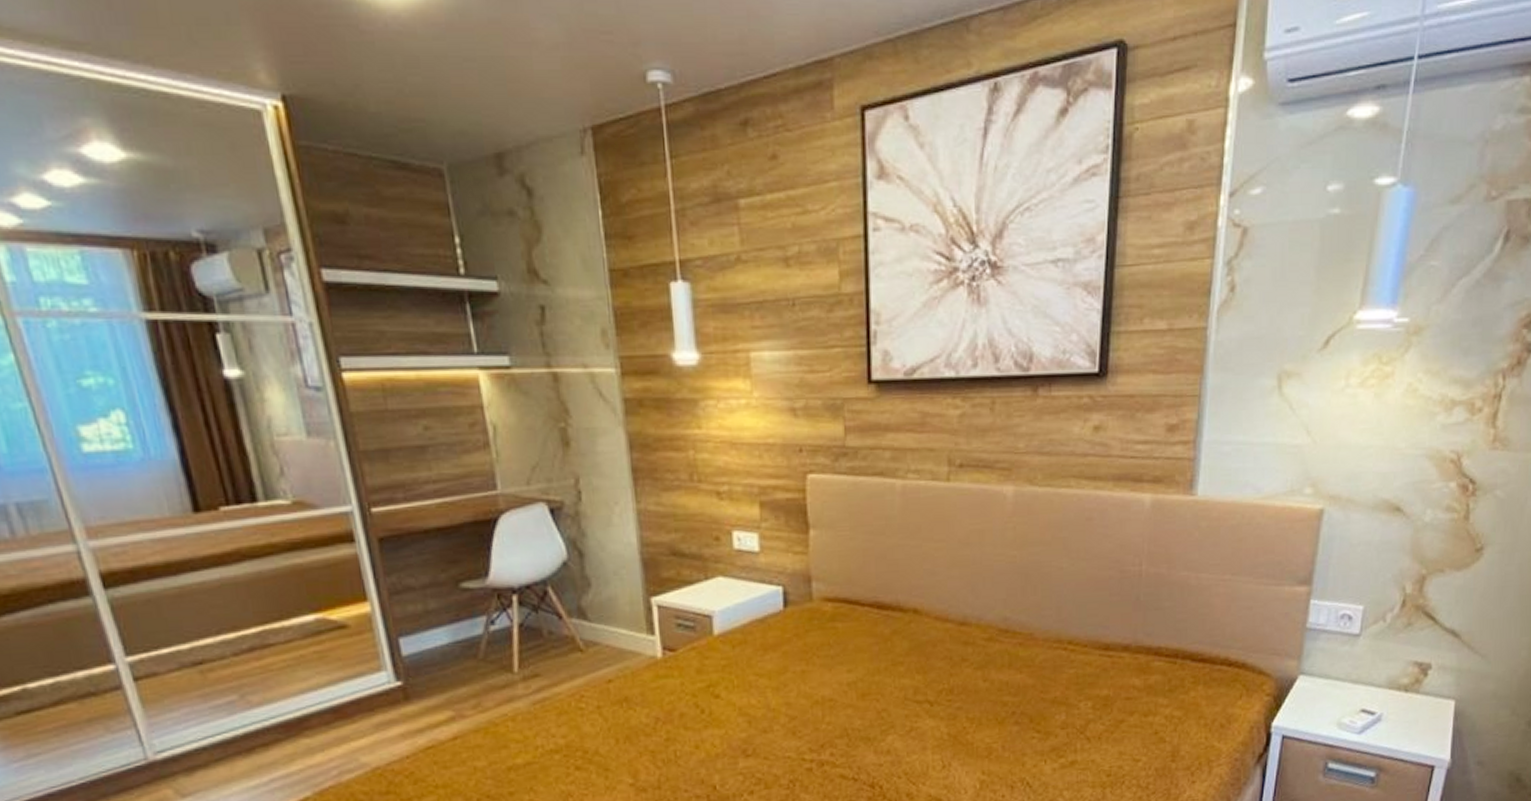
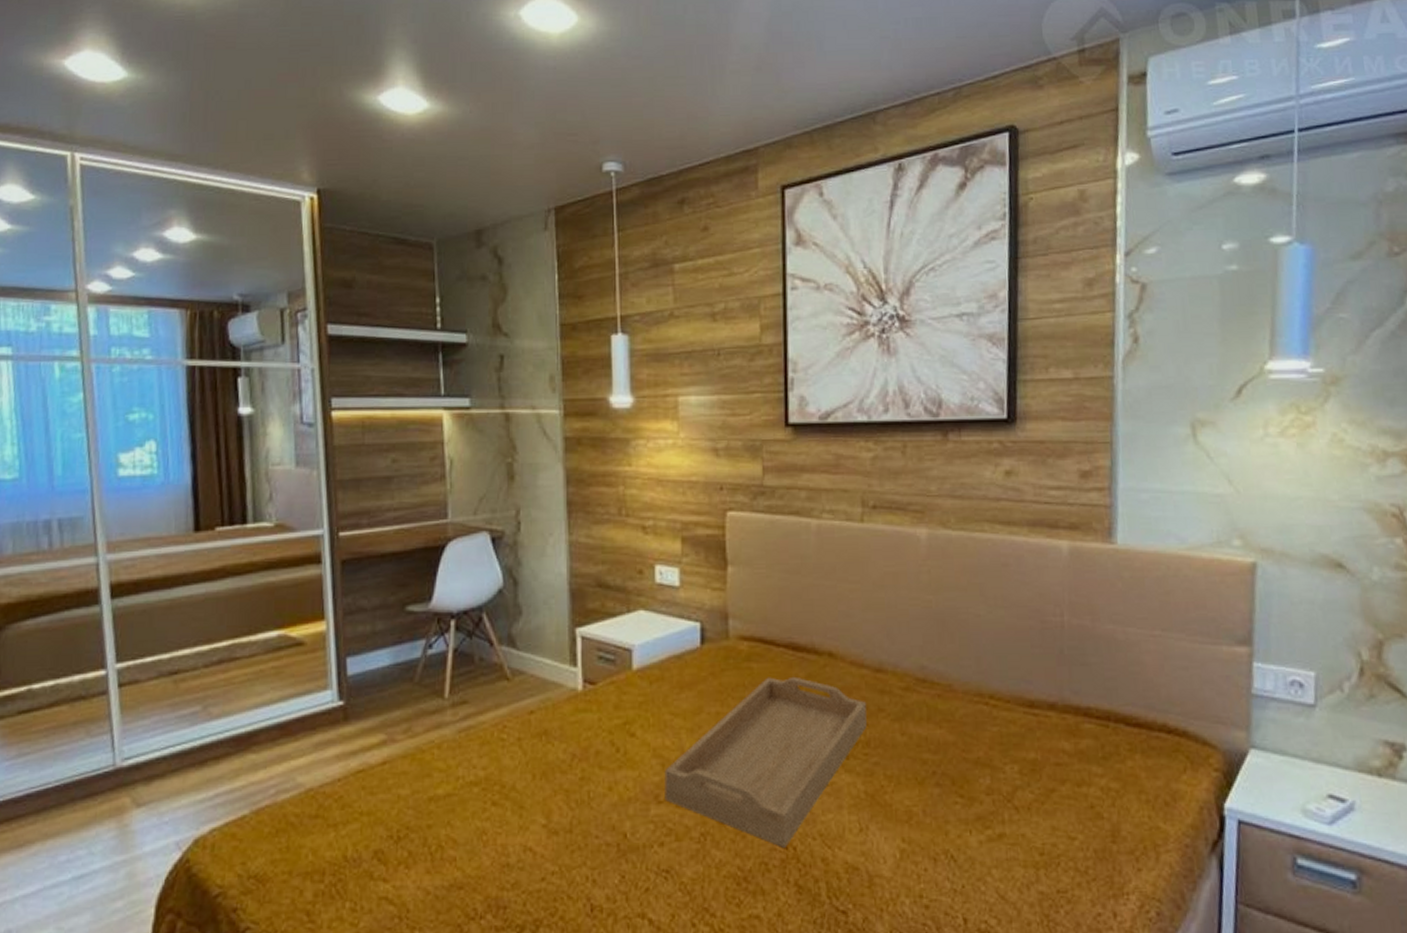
serving tray: none [751,633,950,787] -> present [664,676,867,848]

